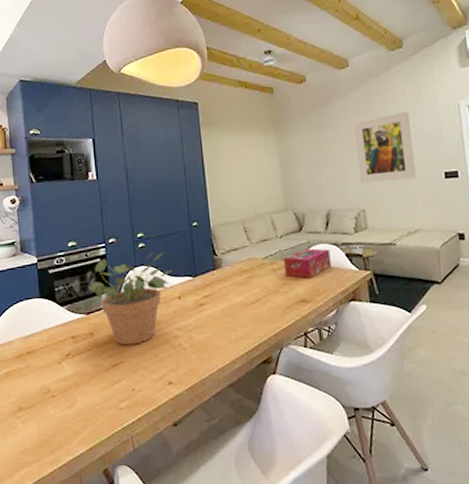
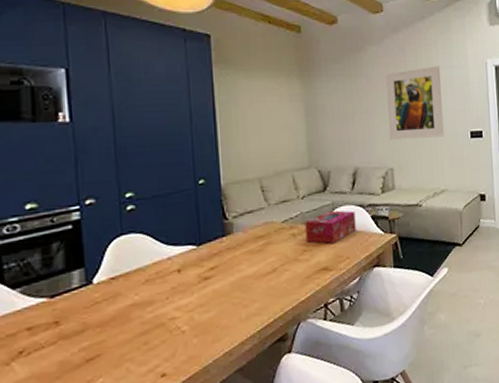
potted plant: present [88,252,173,346] -> none [54,216,171,334]

